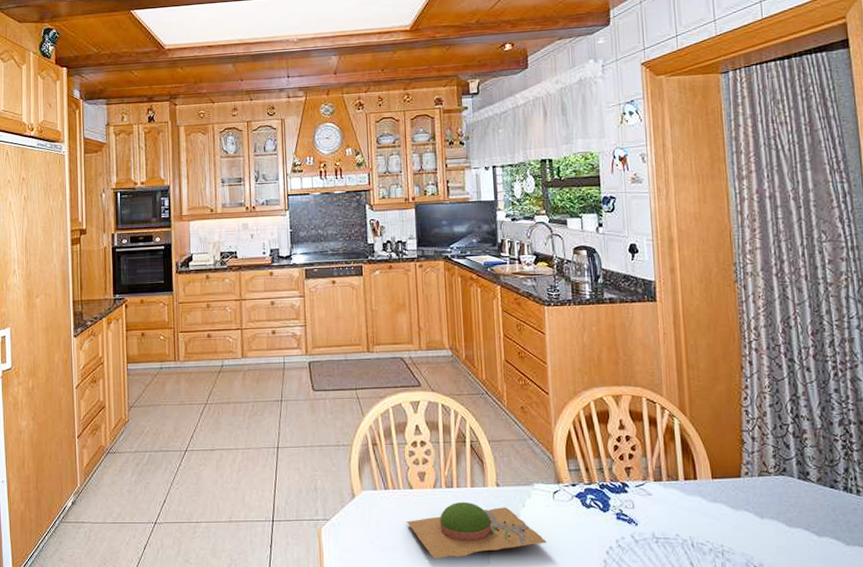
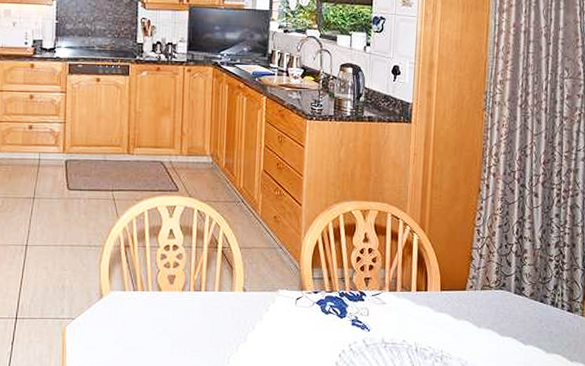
plant: present [406,501,547,559] -> none [152,304,285,359]

